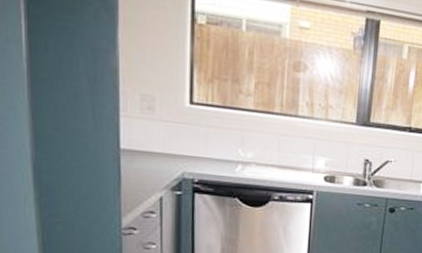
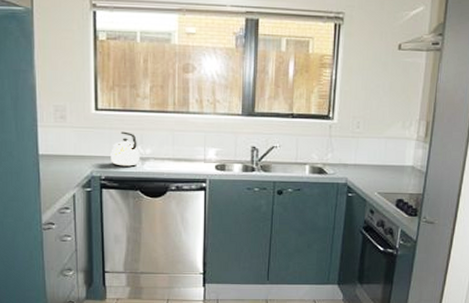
kettle: none [206,130,241,171] -> present [110,131,141,167]

